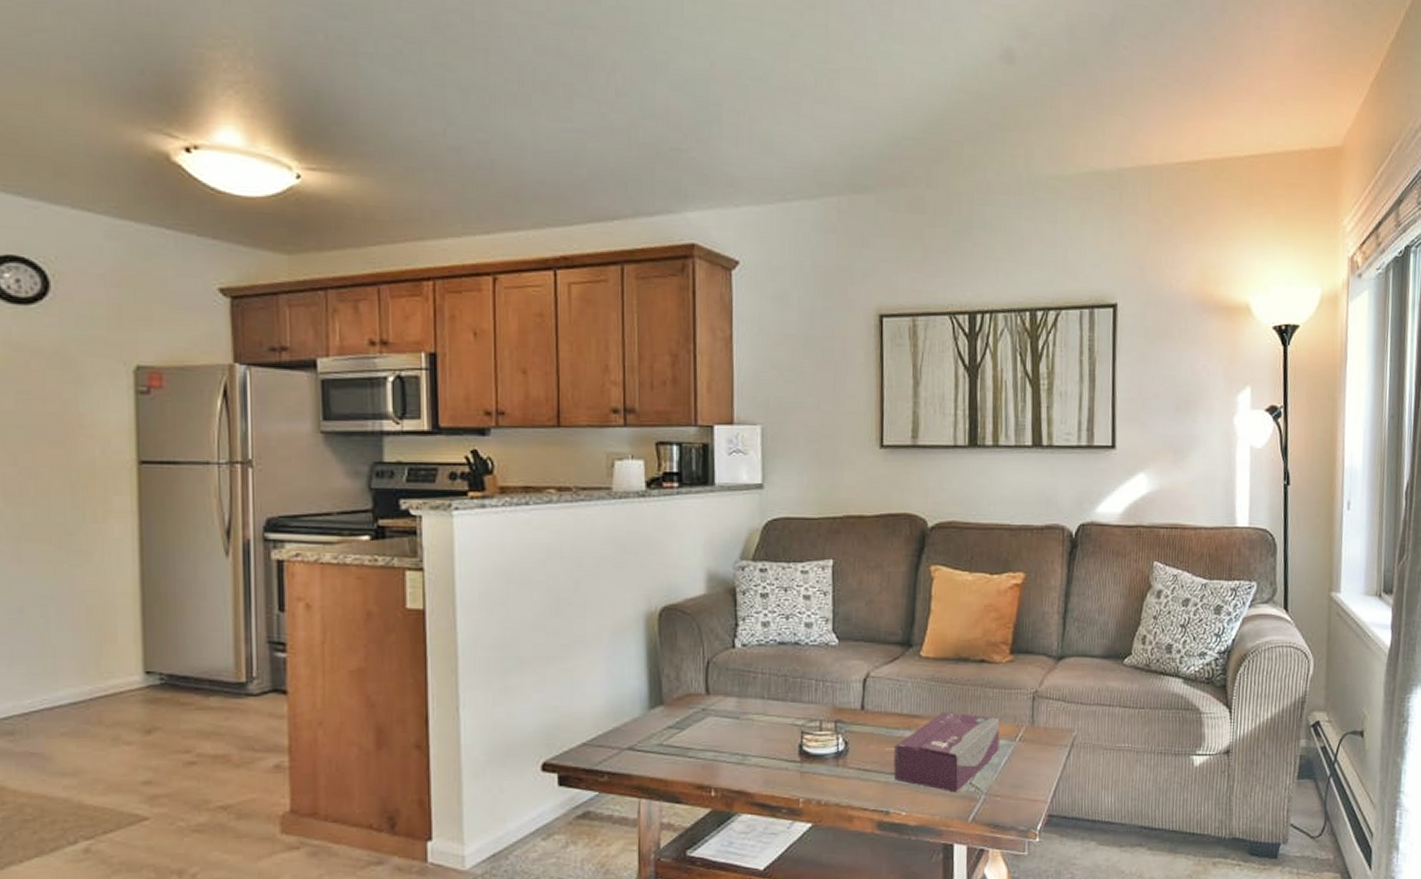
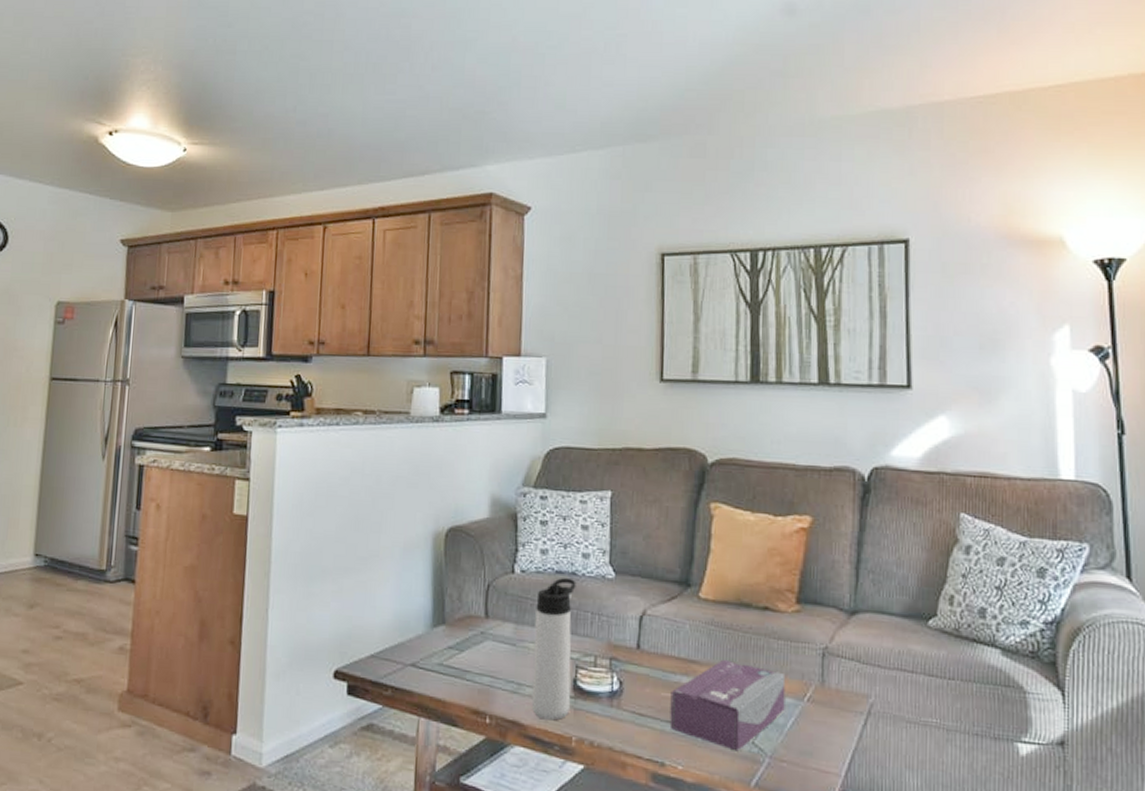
thermos bottle: none [757,649,800,786] -> present [531,578,576,721]

